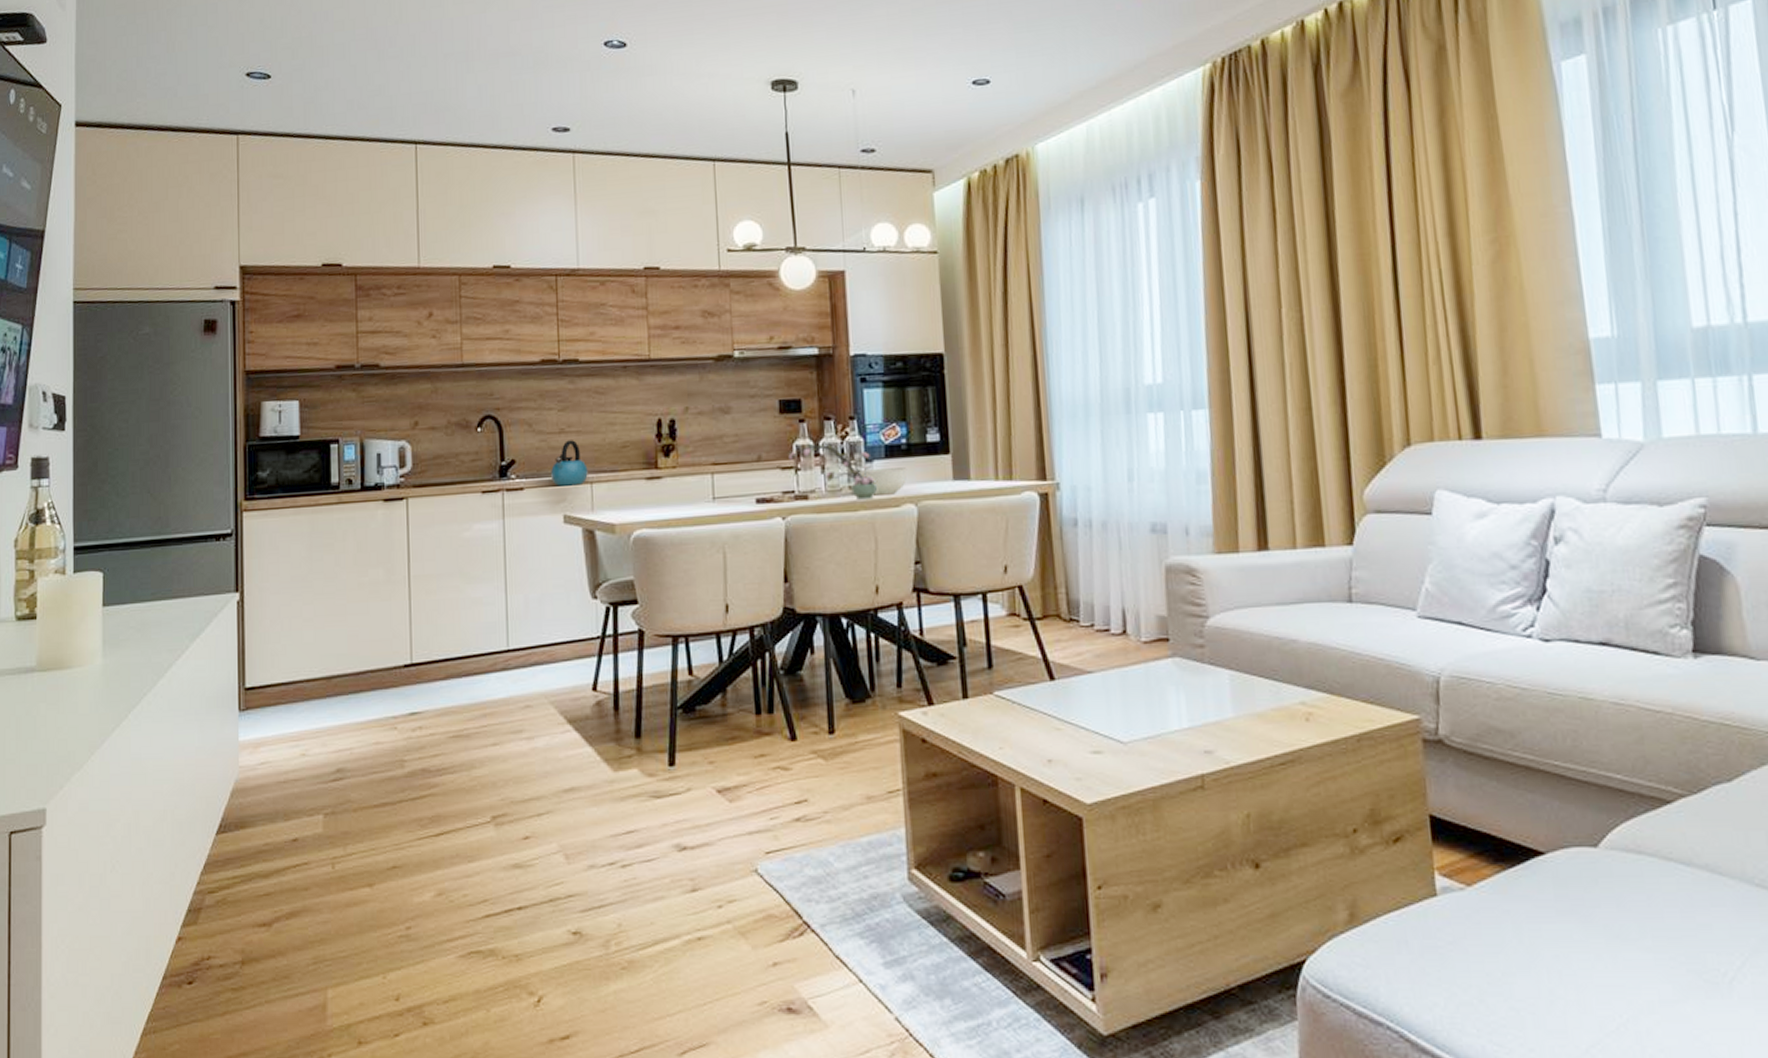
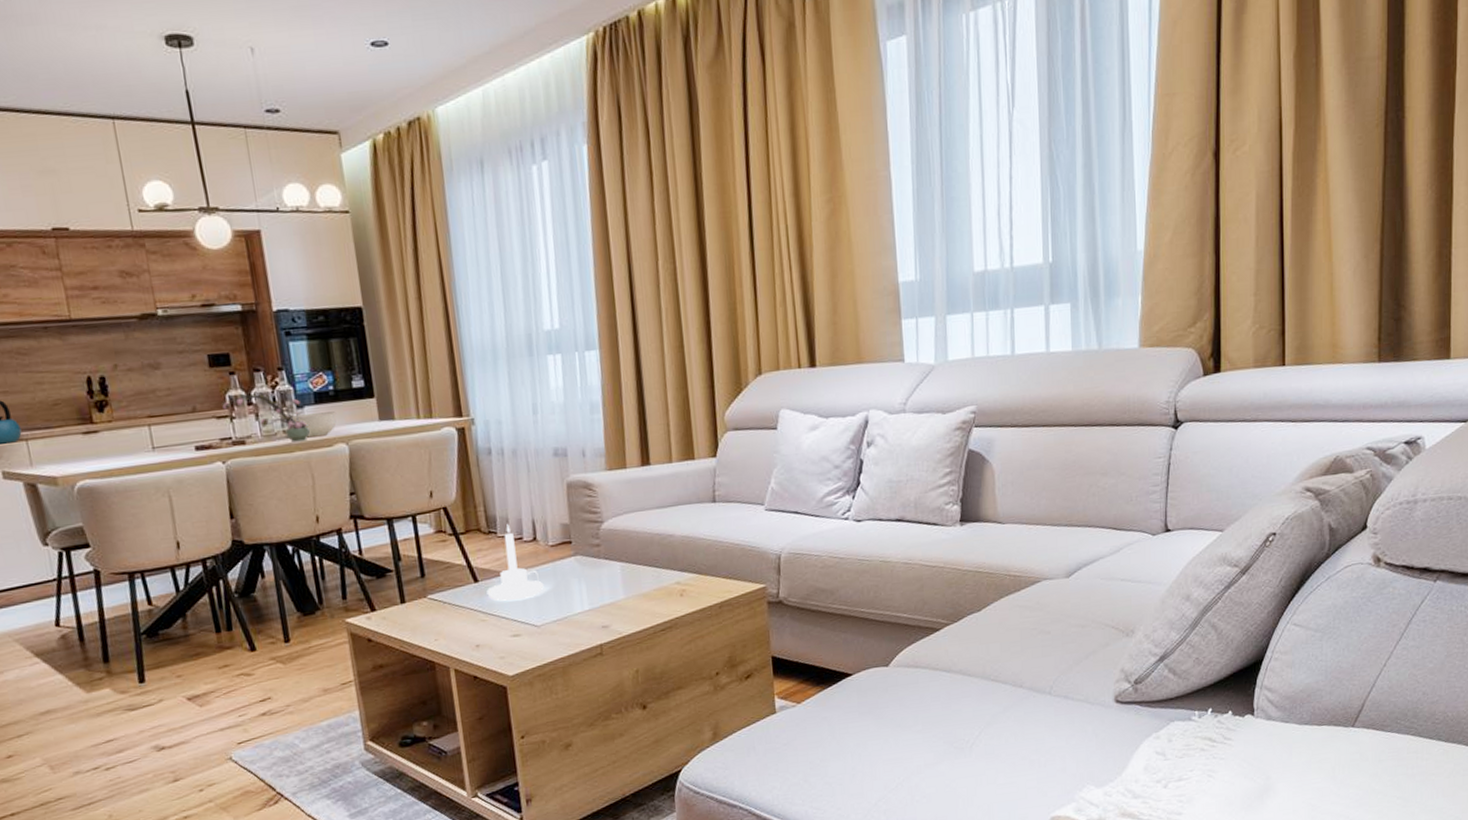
candle holder: none [1064,611,1134,707] -> present [486,524,544,601]

